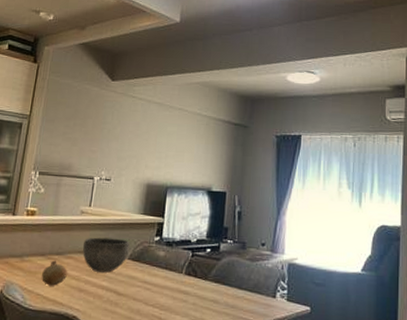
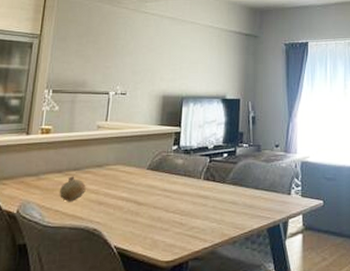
bowl: present [83,237,130,273] -> none [101,150,149,184]

